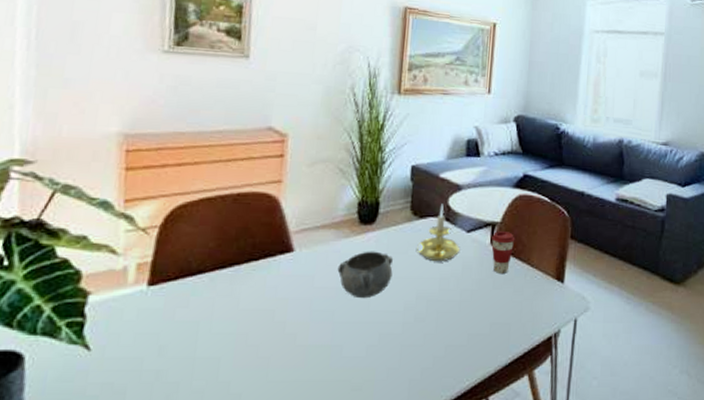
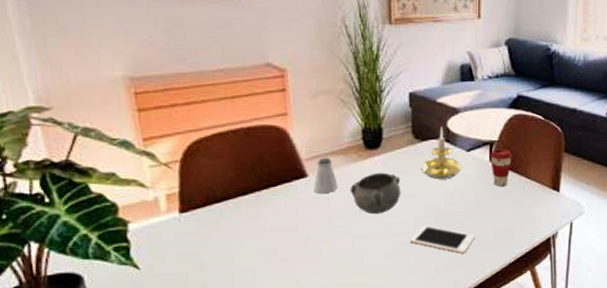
saltshaker: none [298,231,325,272] -> present [313,157,338,194]
cell phone: none [396,315,469,350] -> present [409,226,475,254]

